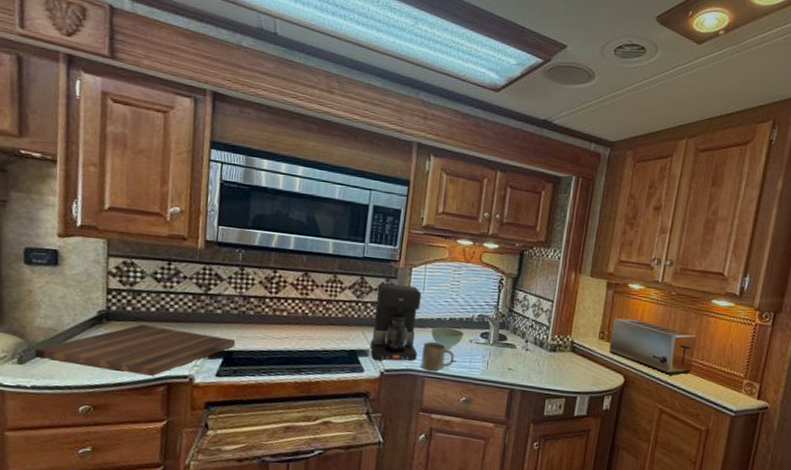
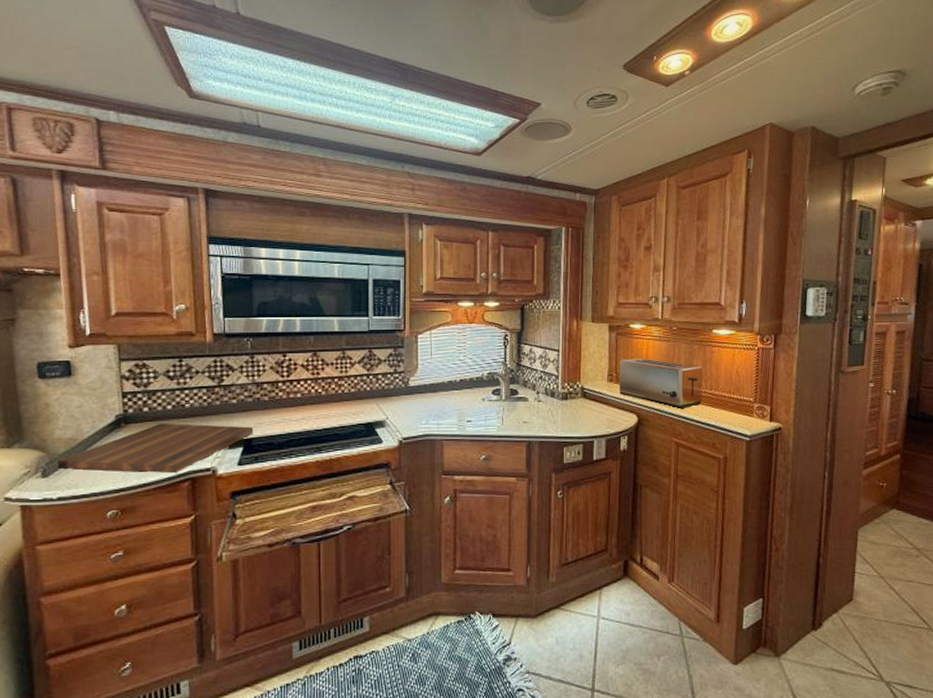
coffee maker: present [369,283,422,362] -> none [385,353,433,430]
mug: present [421,342,455,372] -> none [437,405,470,434]
bowl: present [431,327,464,351] -> none [444,389,476,412]

